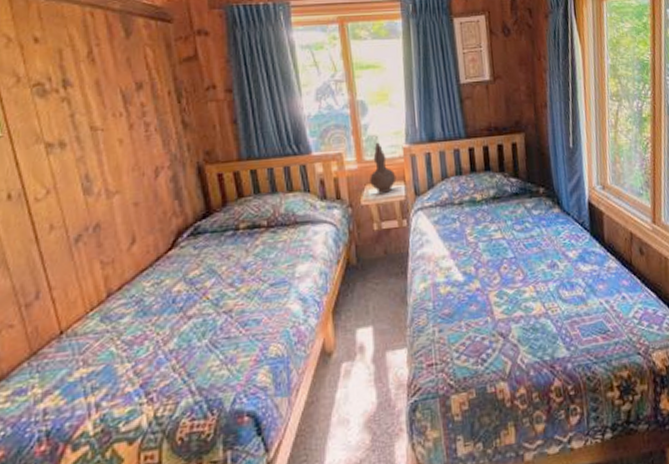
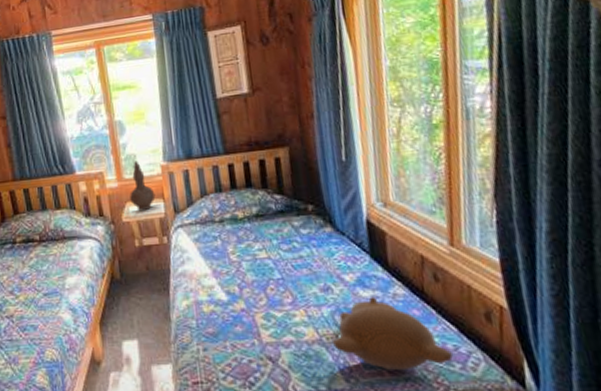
teddy bear: none [556,270,653,336] -> present [331,296,454,370]

